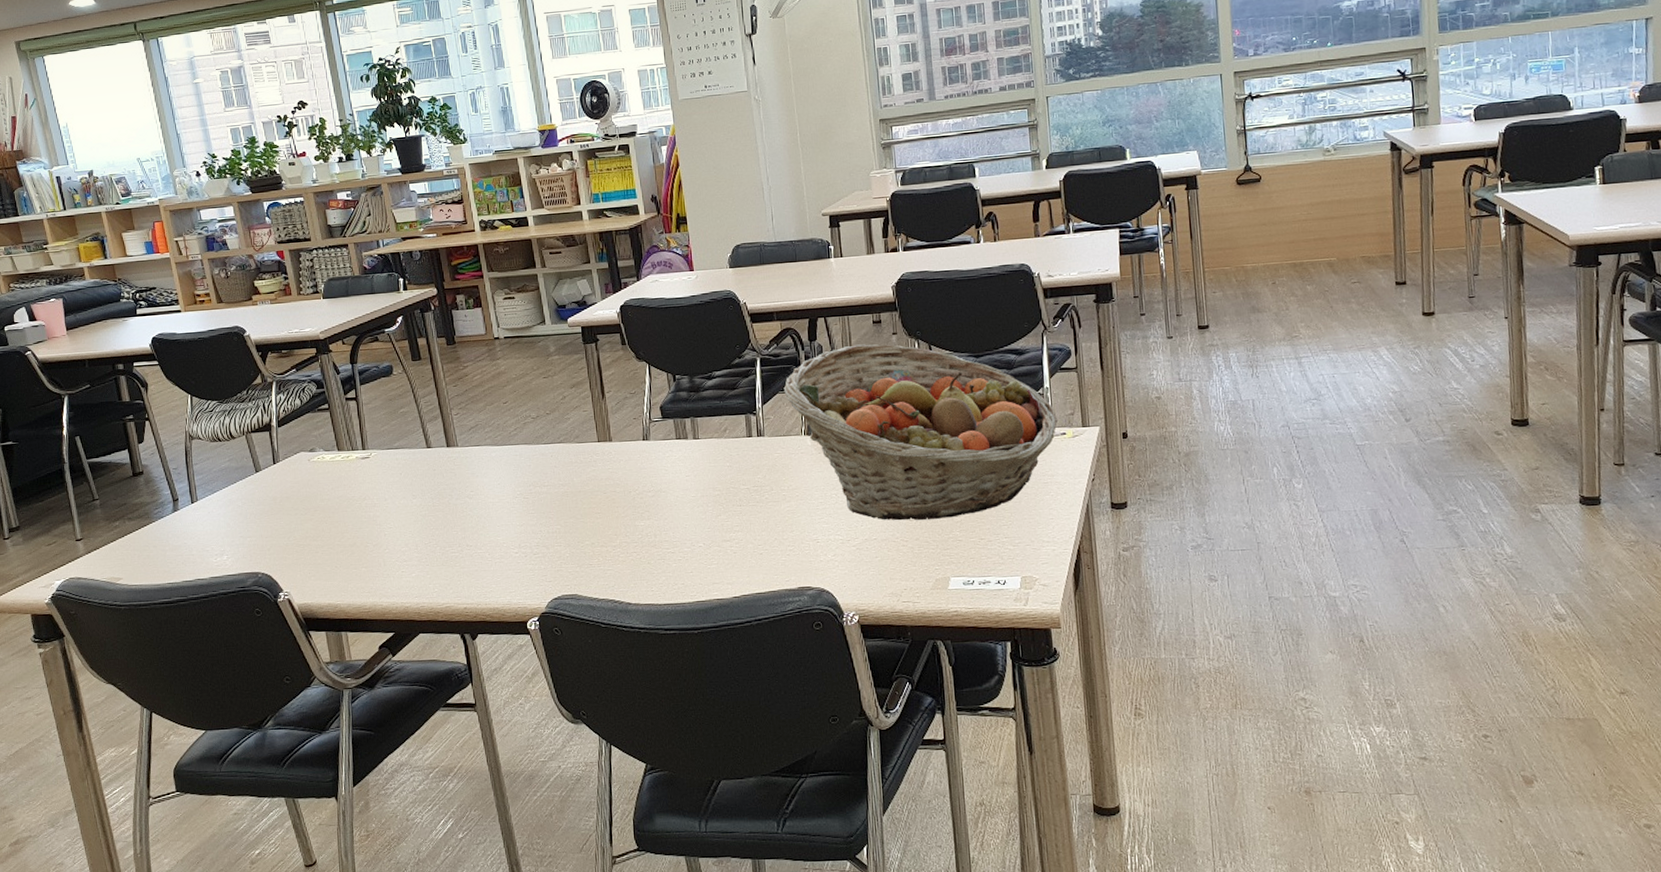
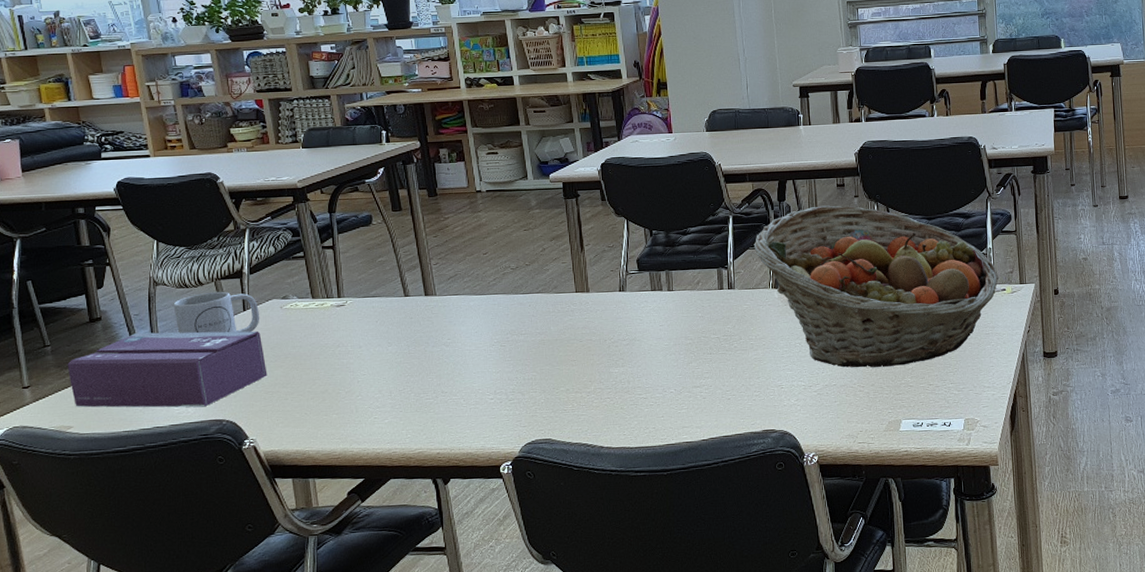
tissue box: none [114,483,298,560] -> present [67,330,267,408]
mug: none [208,444,290,487] -> present [173,291,260,334]

